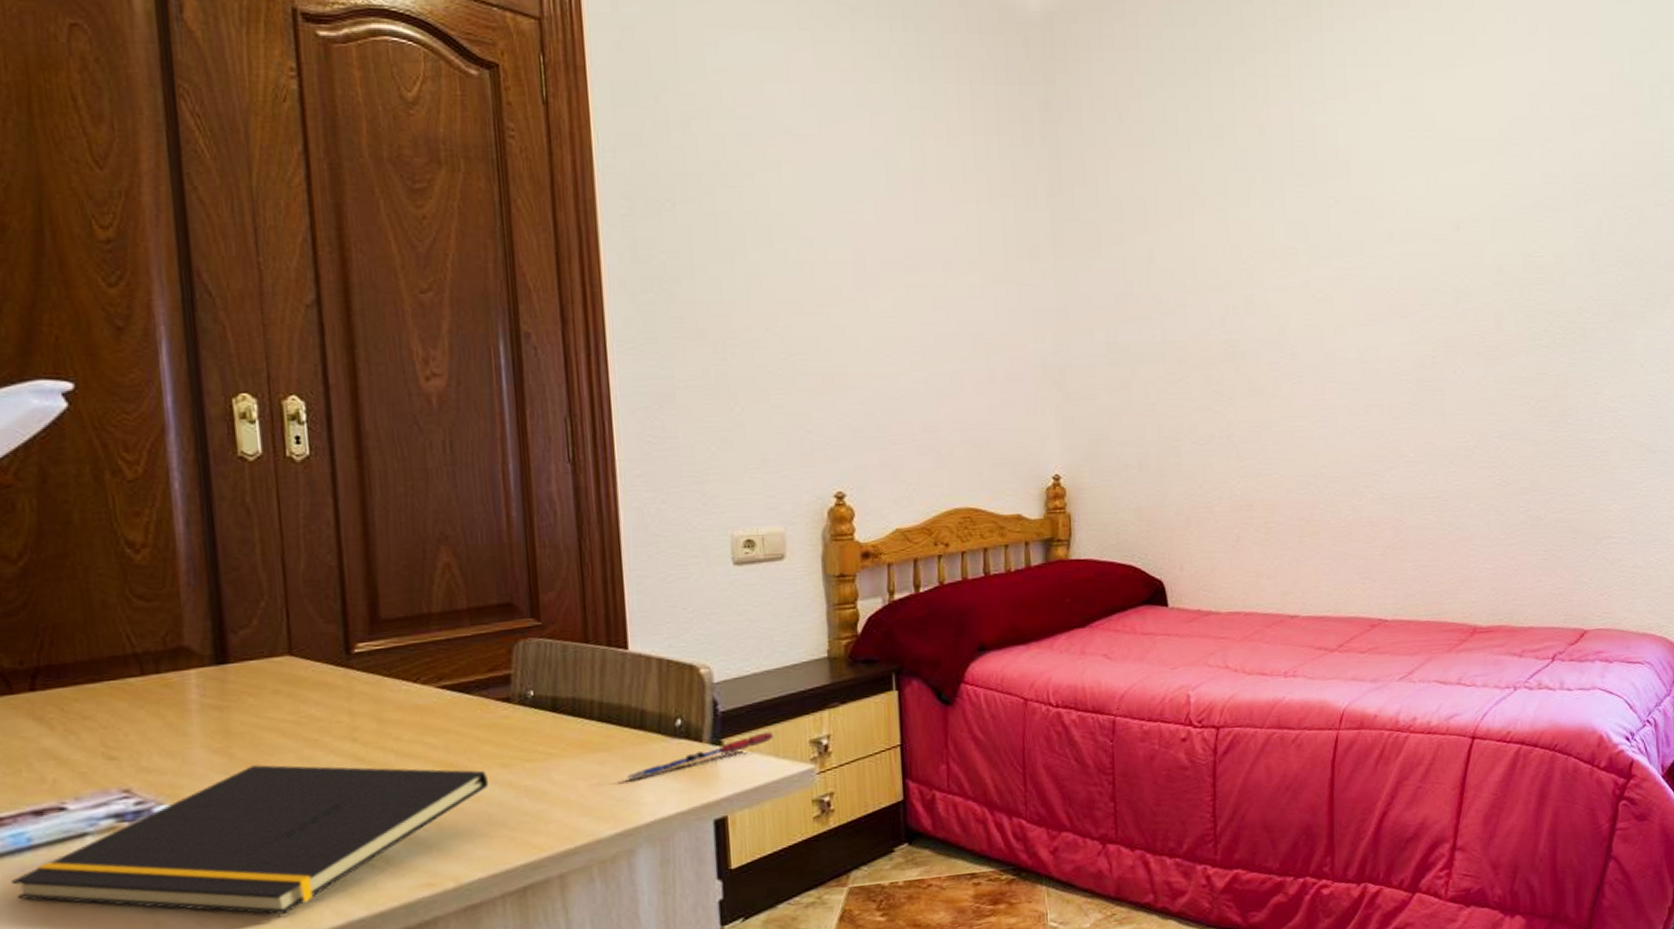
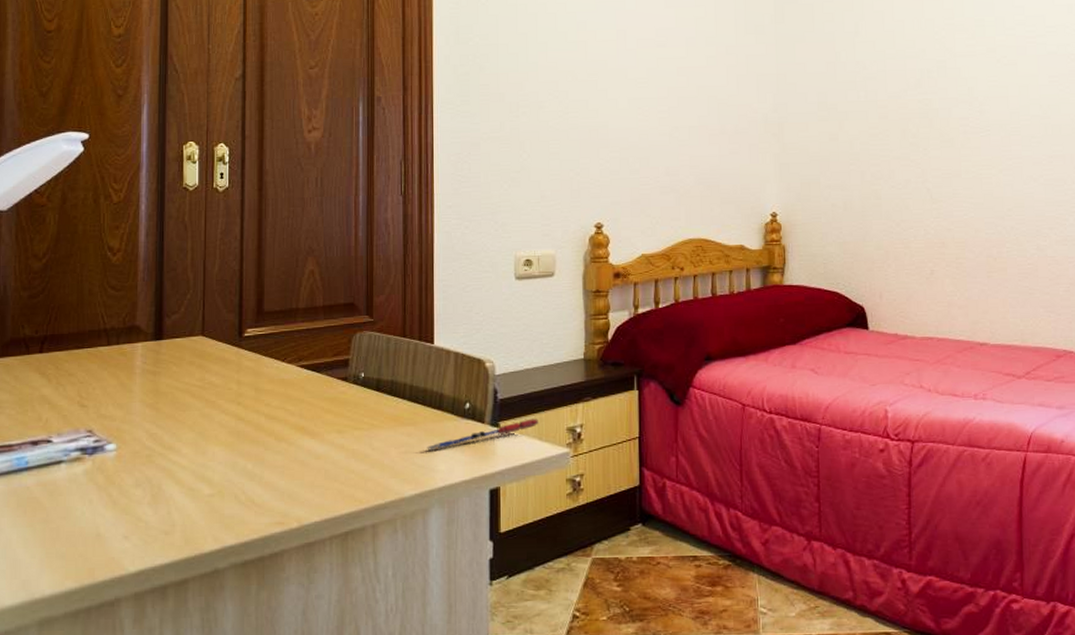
notepad: present [12,764,489,915] -> none [13,418,328,536]

